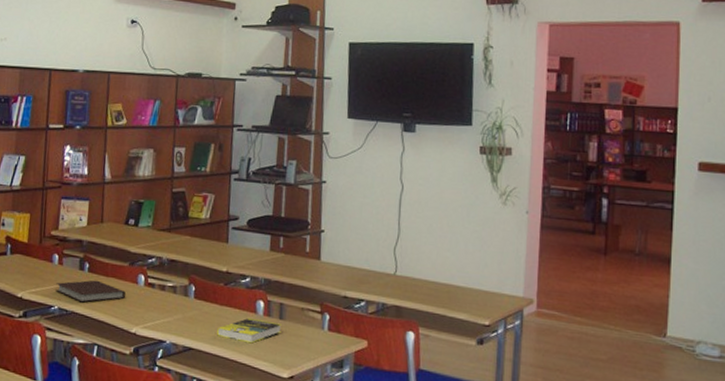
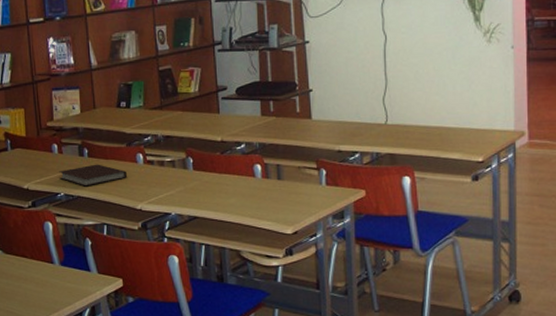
book: present [217,317,282,344] -> none [219,182,281,206]

